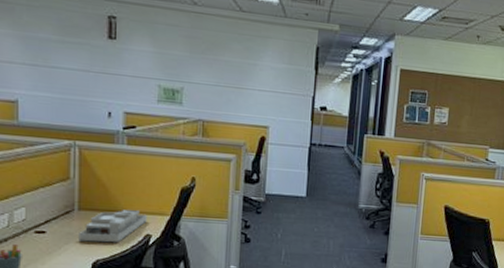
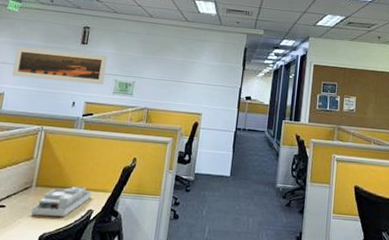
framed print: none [22,40,145,91] -> present [12,46,108,85]

